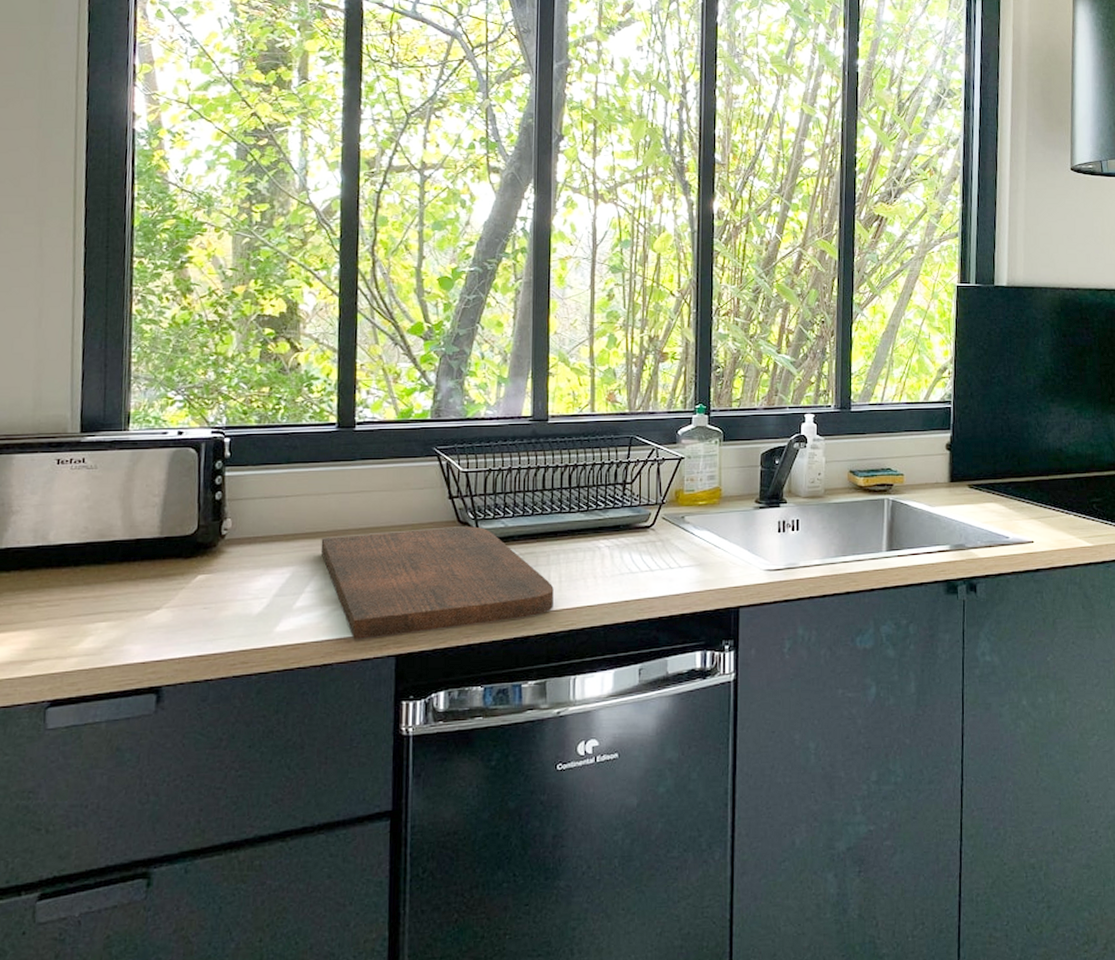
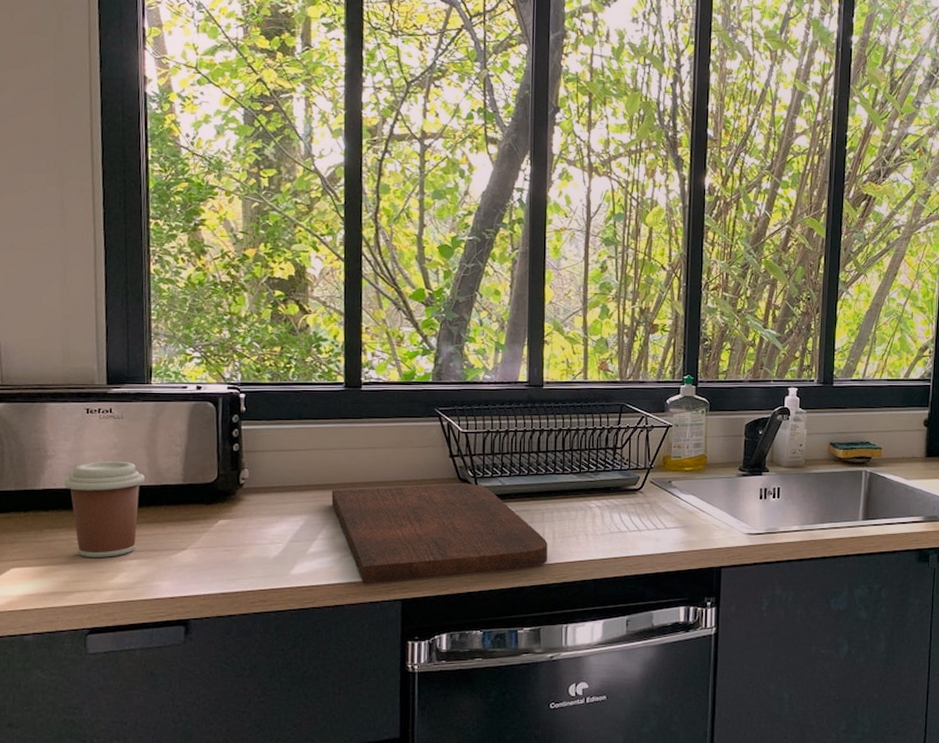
coffee cup: none [29,514,119,621] -> present [64,461,146,557]

